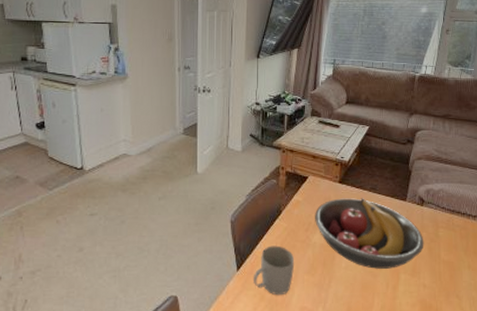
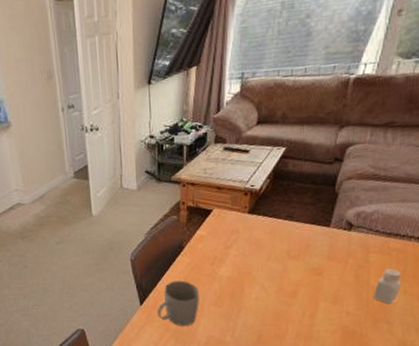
fruit bowl: present [315,198,424,269] -> none [221,227,350,298]
pepper shaker: none [444,243,466,279] -> present [373,268,402,304]

